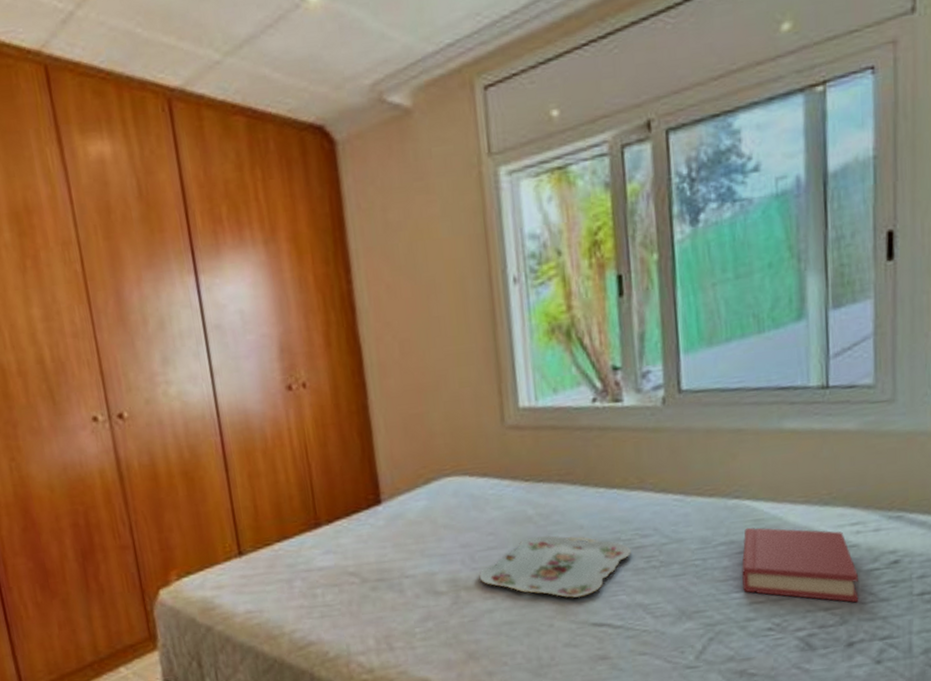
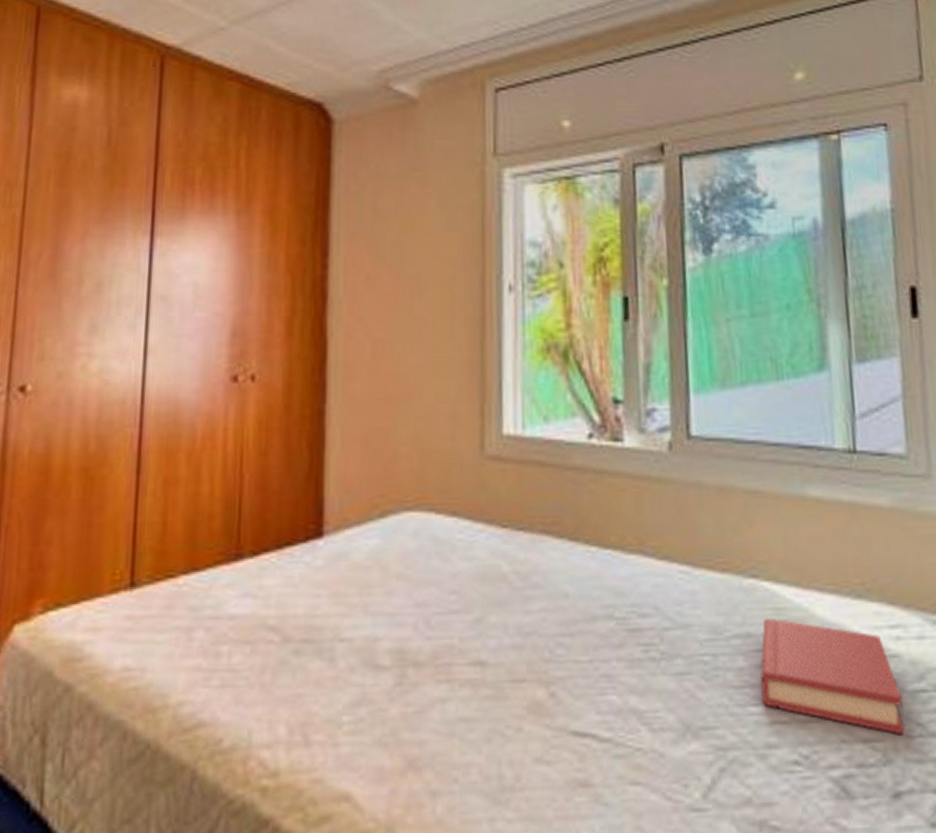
serving tray: present [479,535,631,598] -> none [433,602,626,693]

